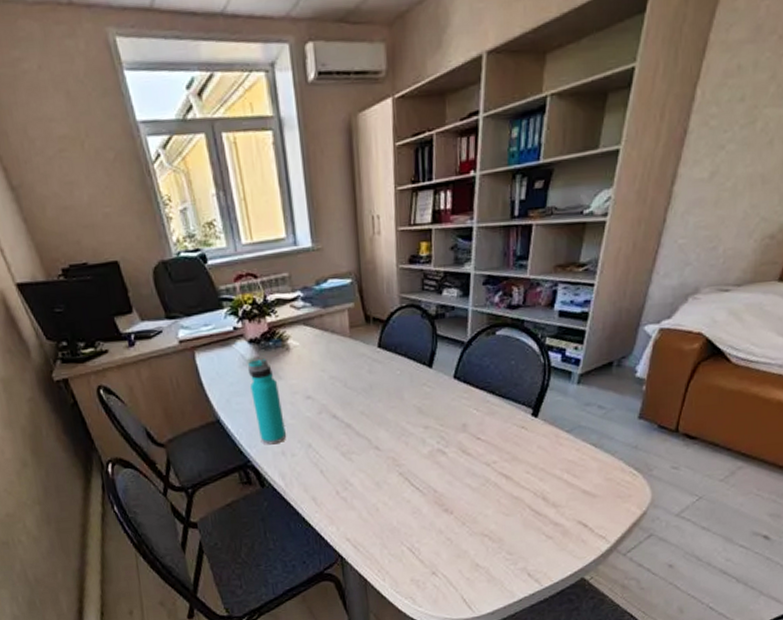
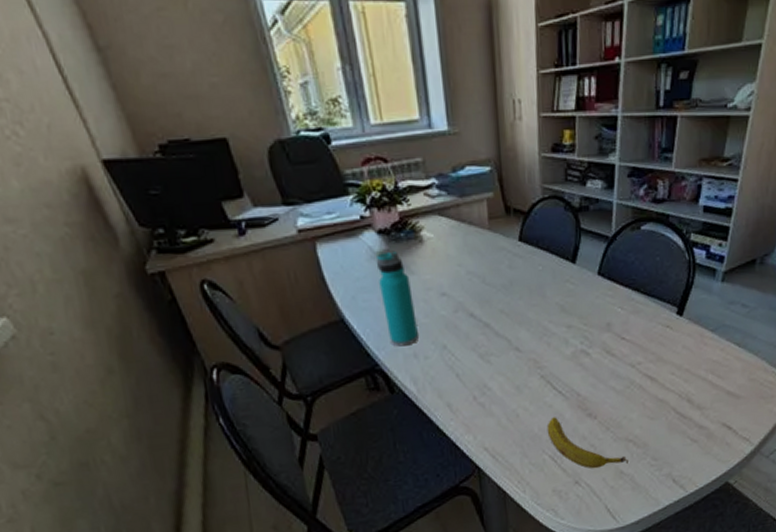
banana: none [405,512,484,561] -> present [546,417,628,469]

